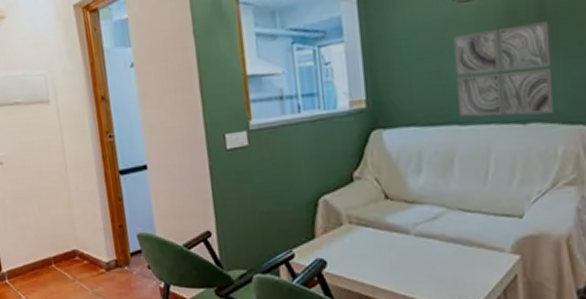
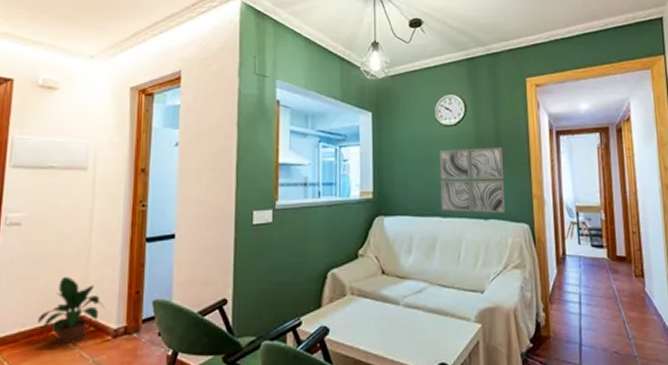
potted plant: none [37,212,93,278] -> present [38,276,104,346]

